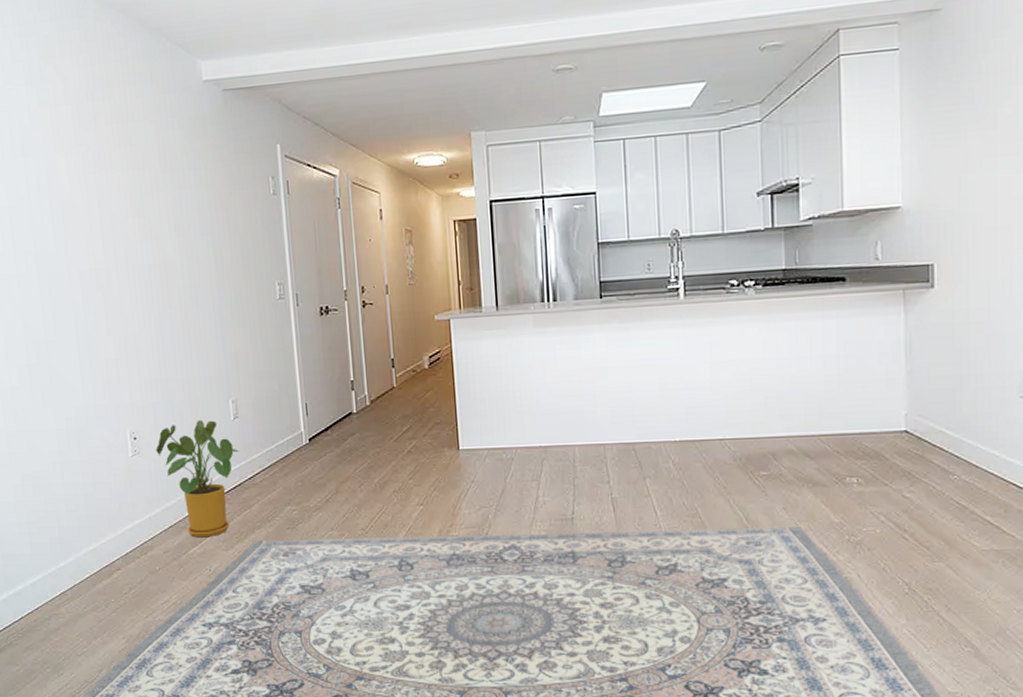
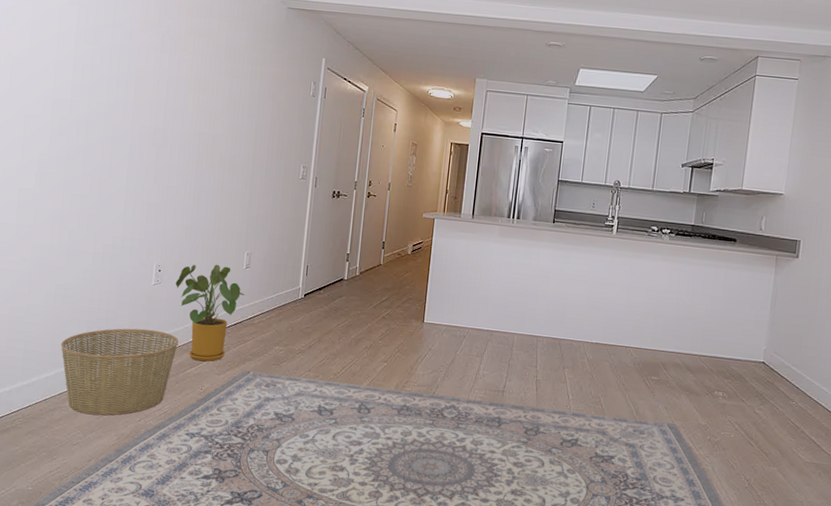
basket: none [42,509,174,619] -> present [61,328,179,416]

